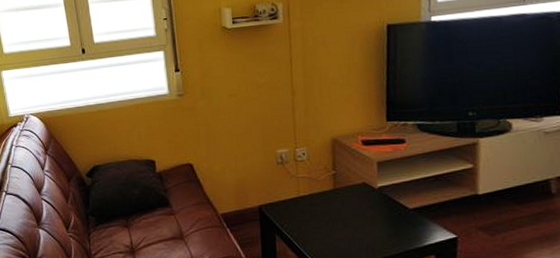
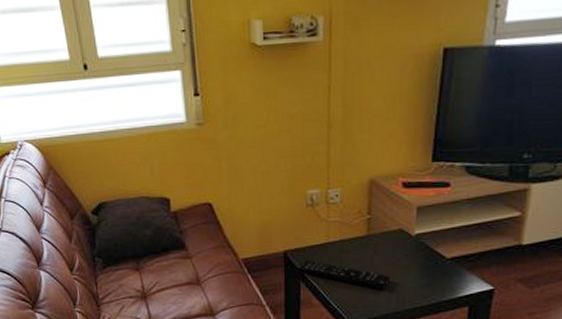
remote control: none [272,213,359,241] -> present [298,260,391,290]

